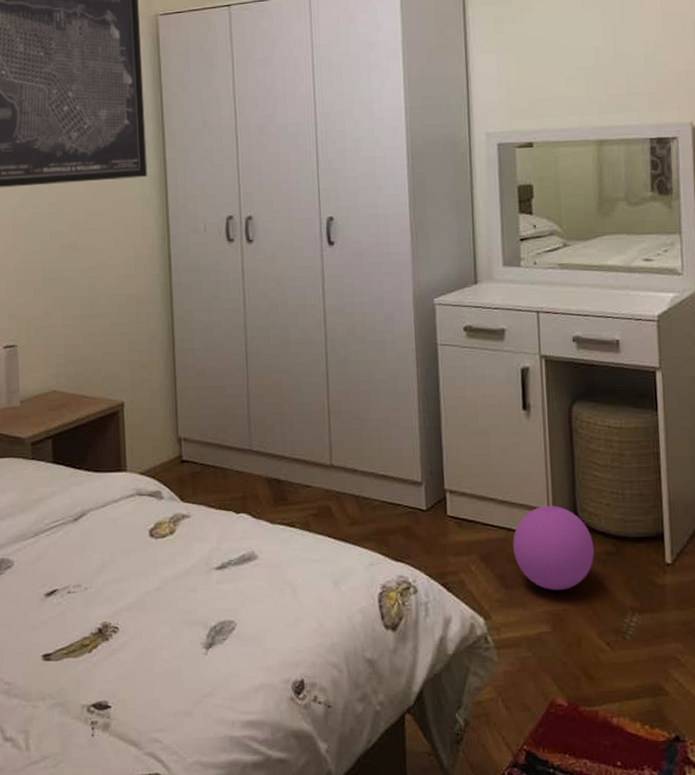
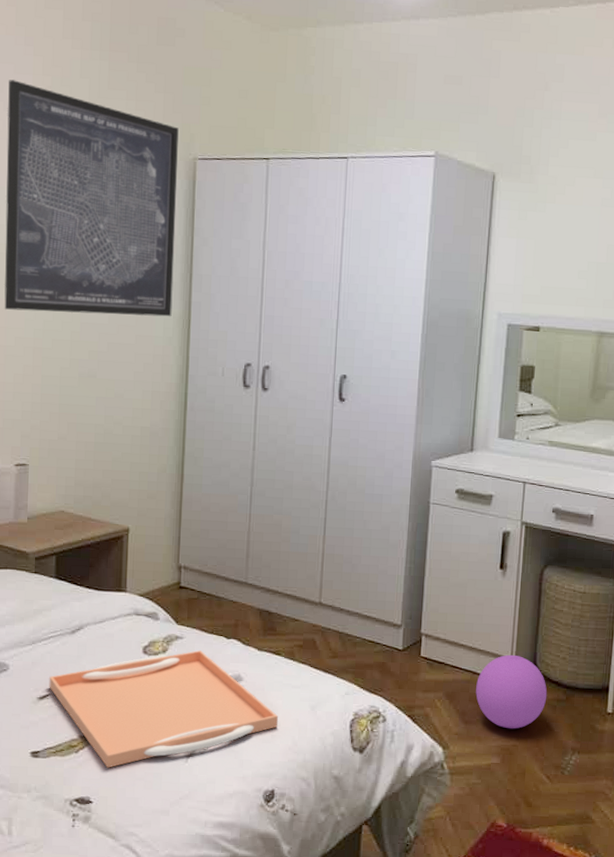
serving tray: none [55,529,301,667] -> present [49,650,279,768]

